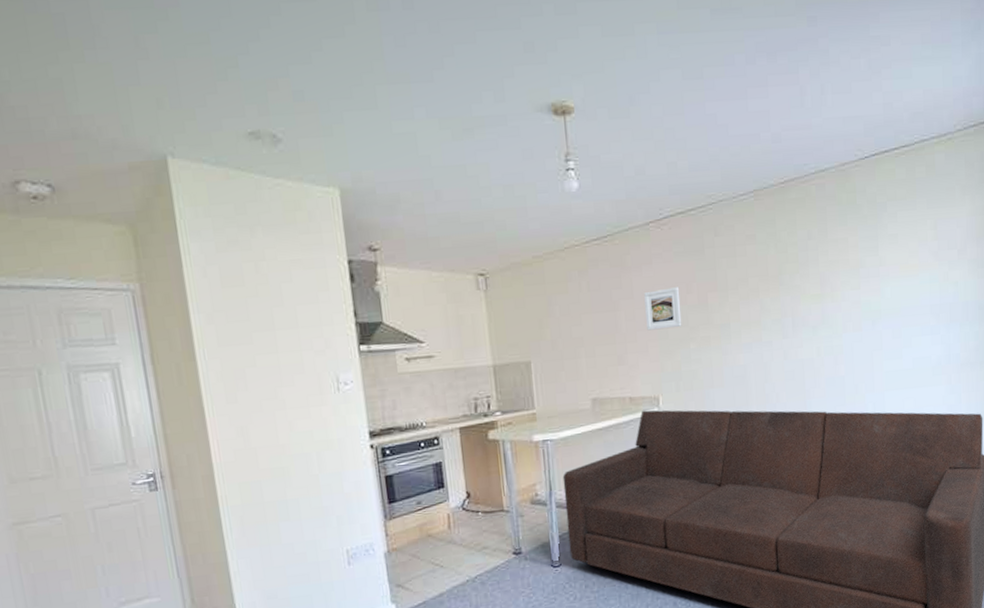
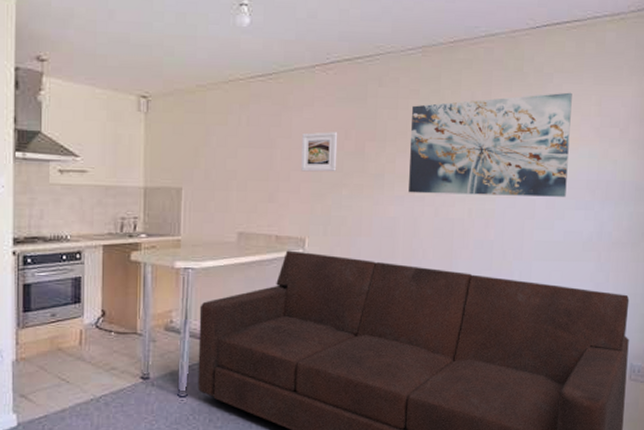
wall art: none [750,219,911,339] -> present [409,92,572,197]

